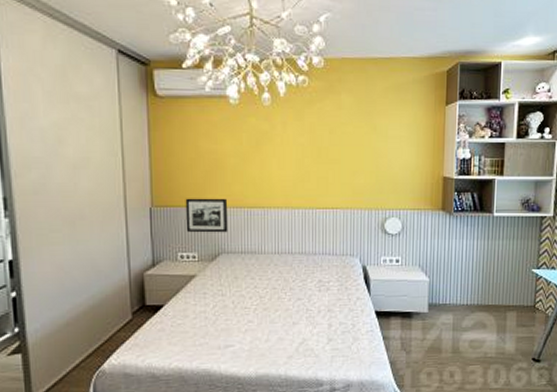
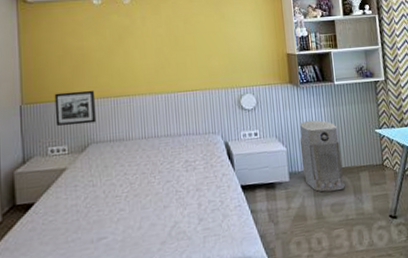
air purifier: none [444,252,489,328] -> present [299,120,345,192]

